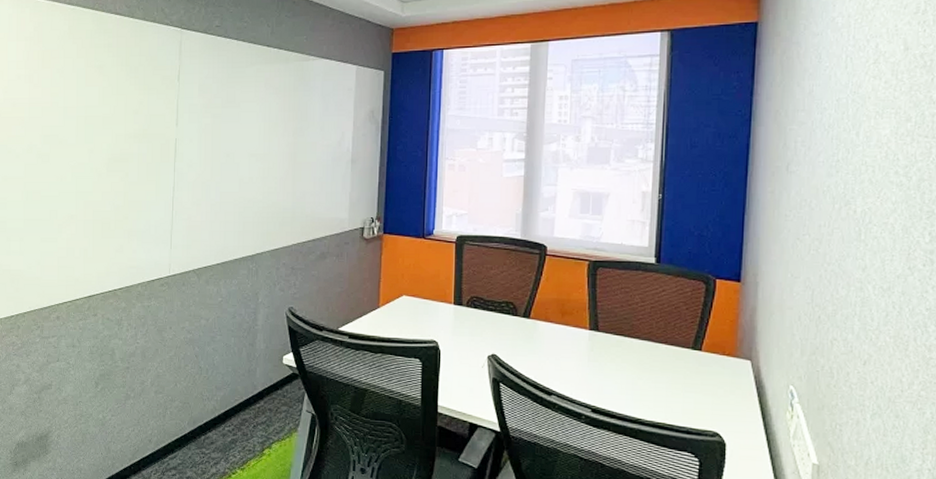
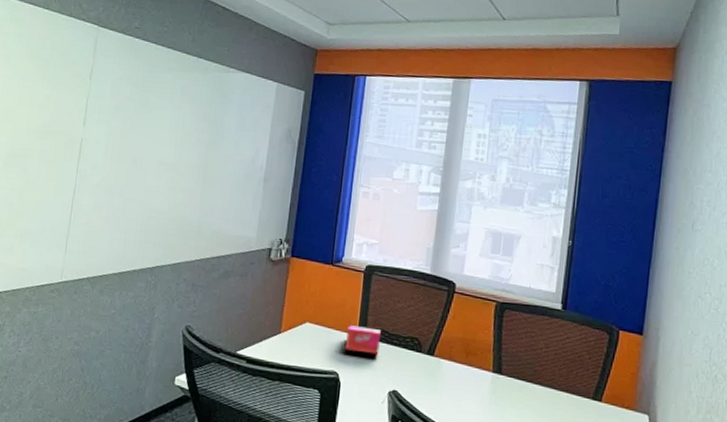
tissue box: none [443,295,476,321] -> present [345,325,381,355]

